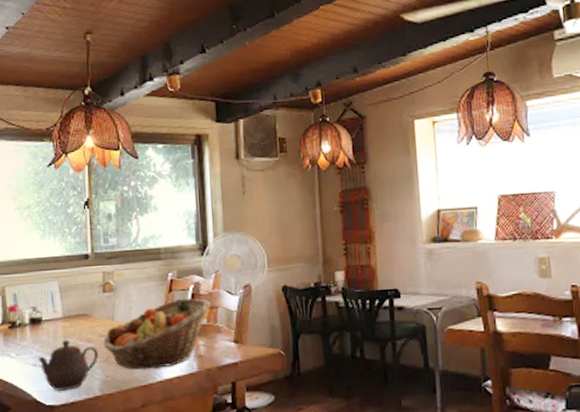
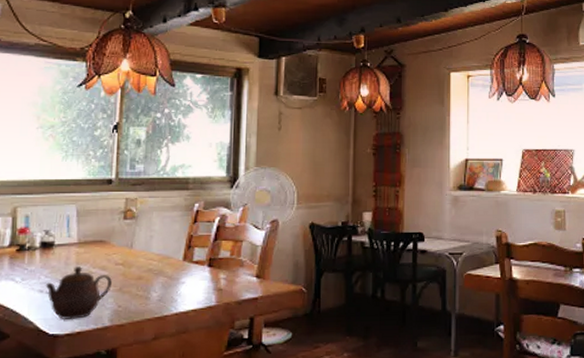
fruit basket: present [102,298,211,370] -> none [117,230,236,301]

